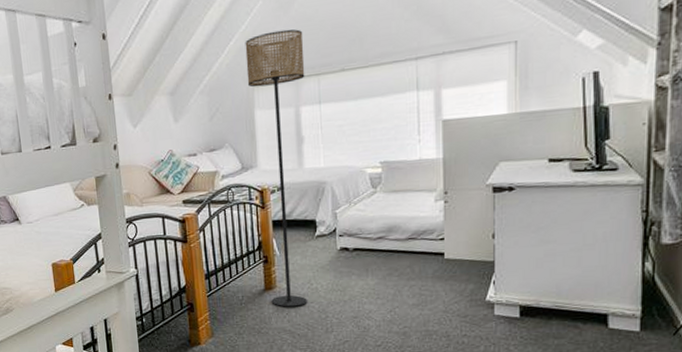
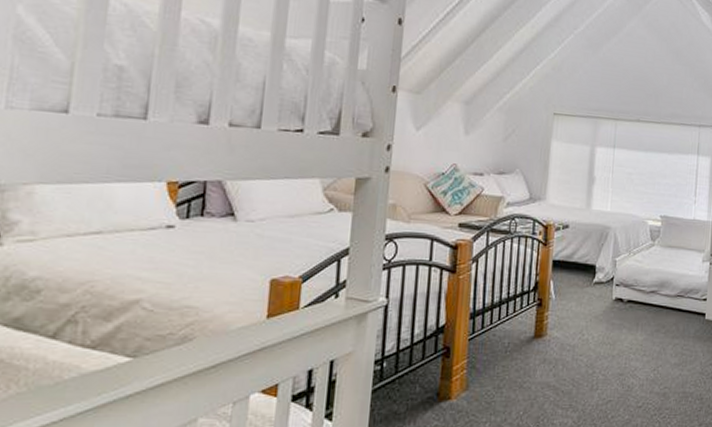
floor lamp: present [245,29,307,307] -> none [539,66,608,359]

